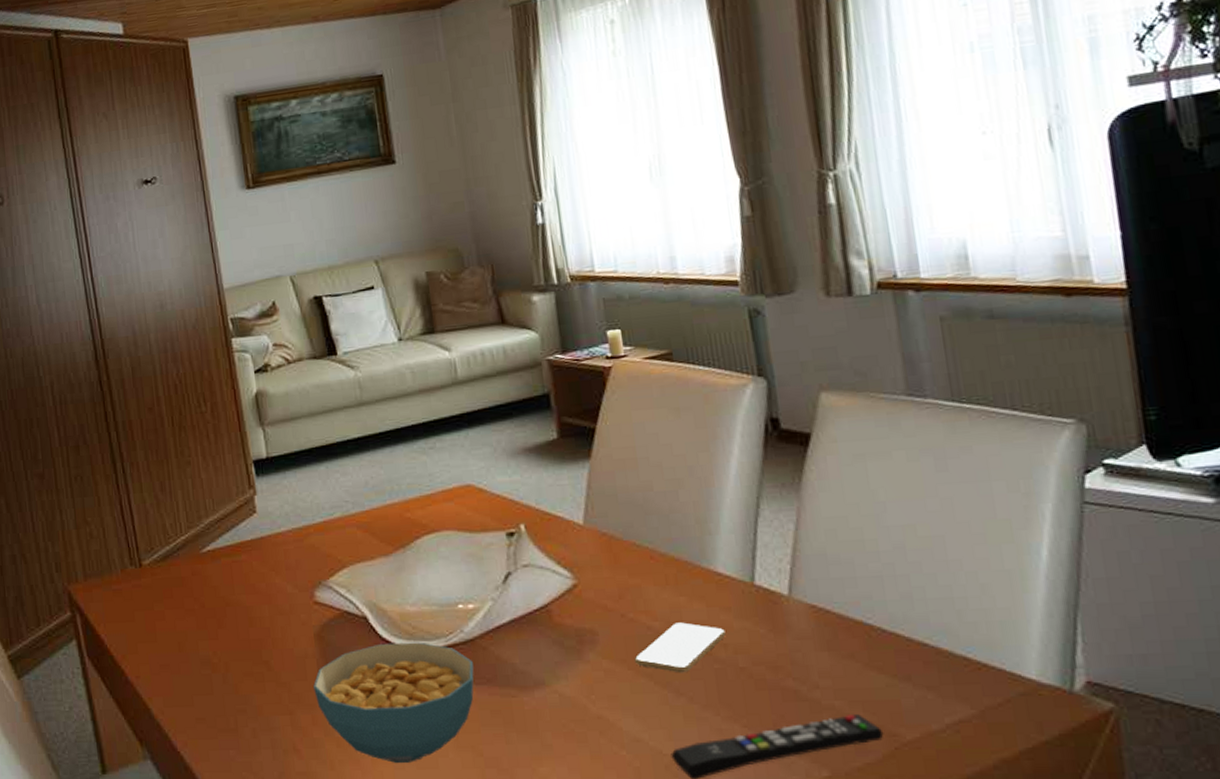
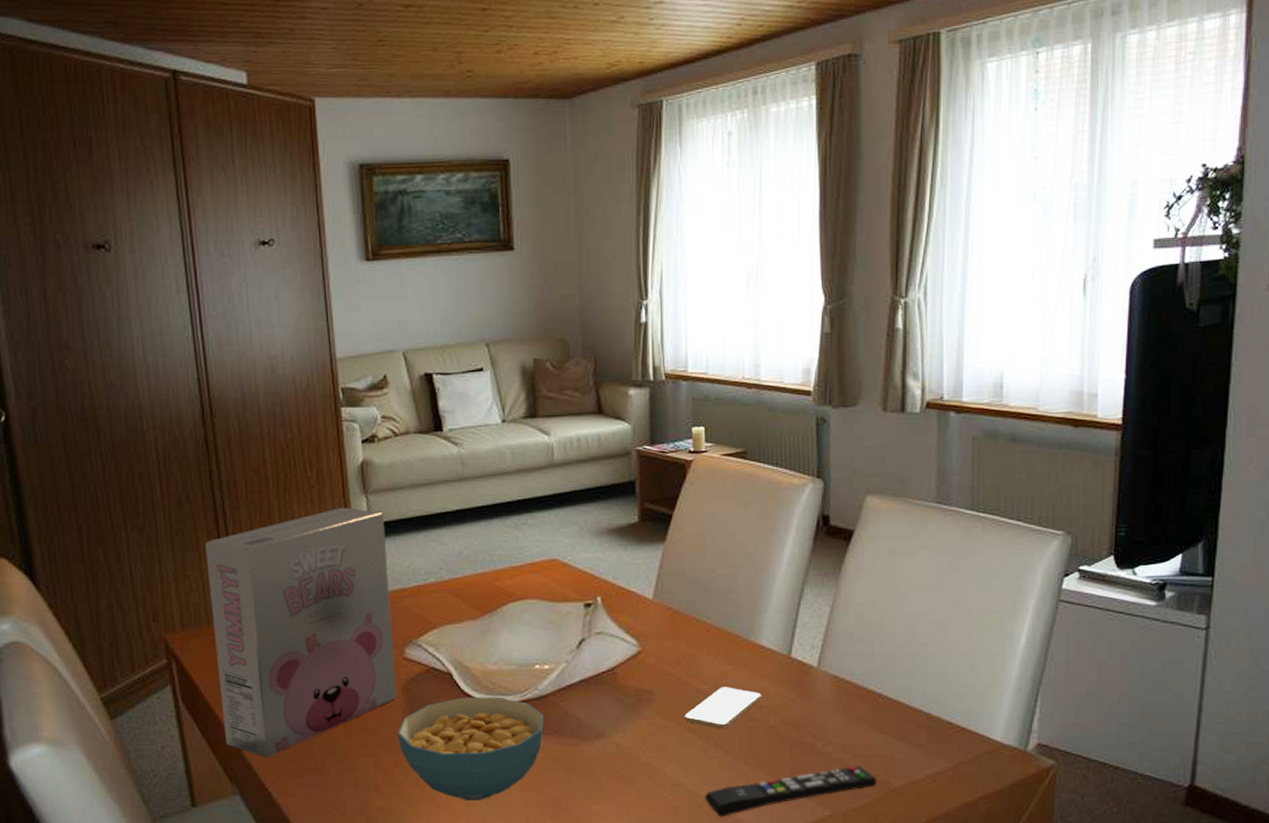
cereal box: none [104,441,310,717] -> present [205,507,396,758]

